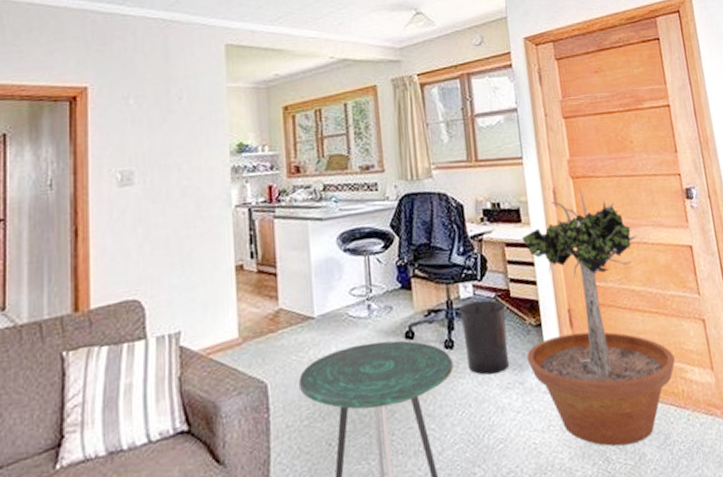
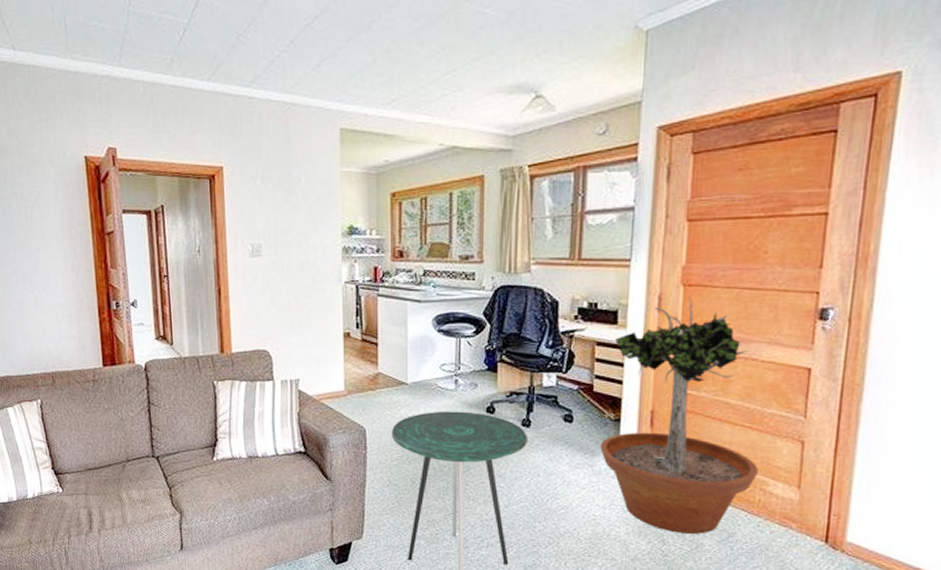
waste bin: present [459,300,509,375] -> none [540,390,587,454]

